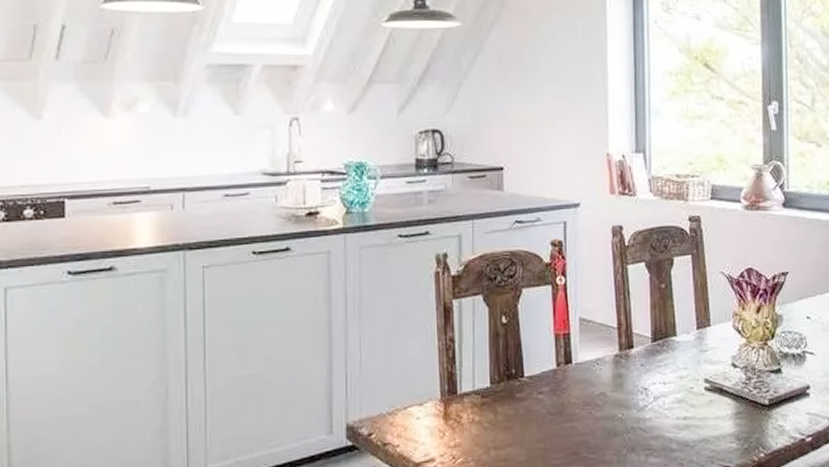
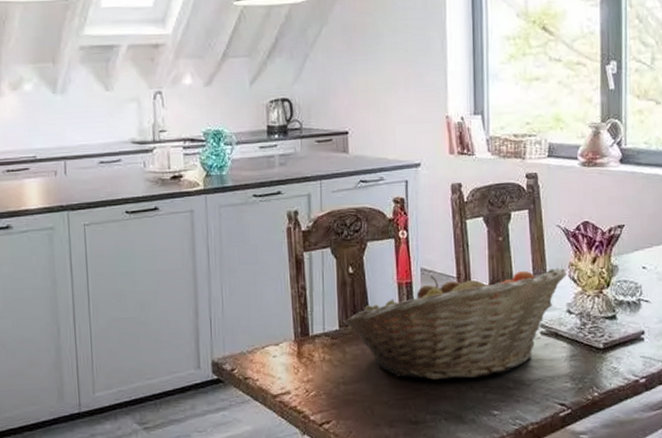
fruit basket: none [496,317,732,442] -> present [344,267,567,380]

